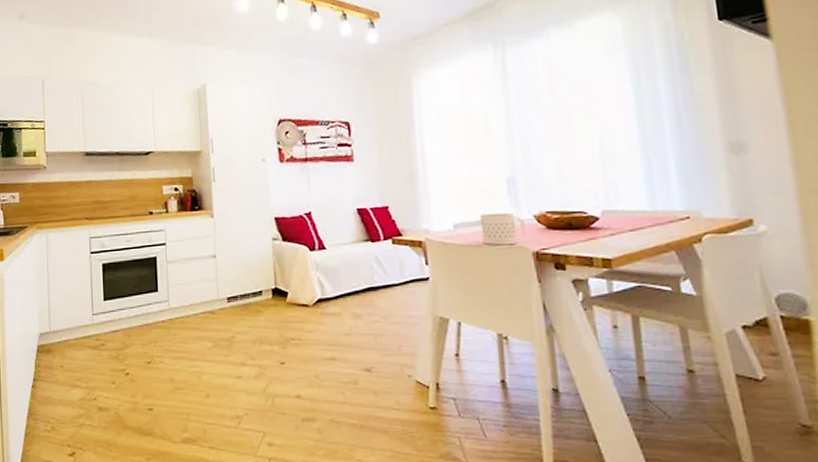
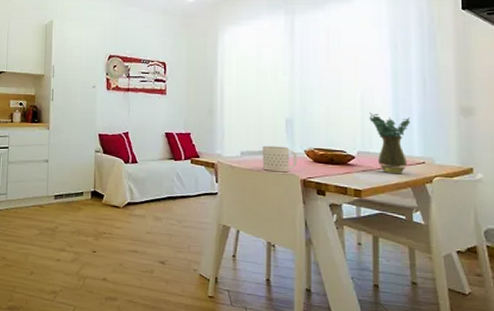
vase: none [612,161,667,235] -> present [369,113,410,174]

